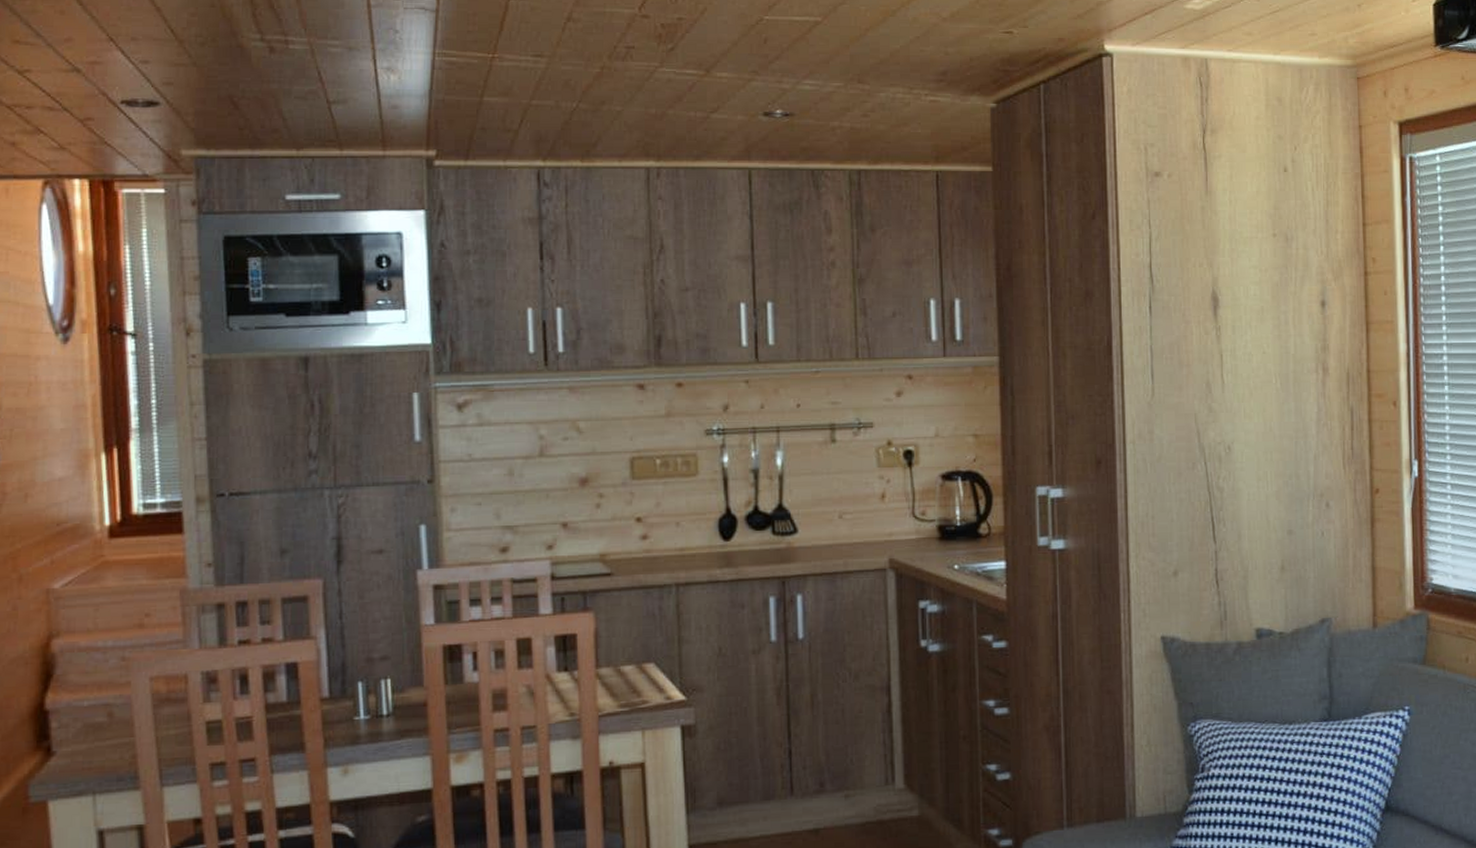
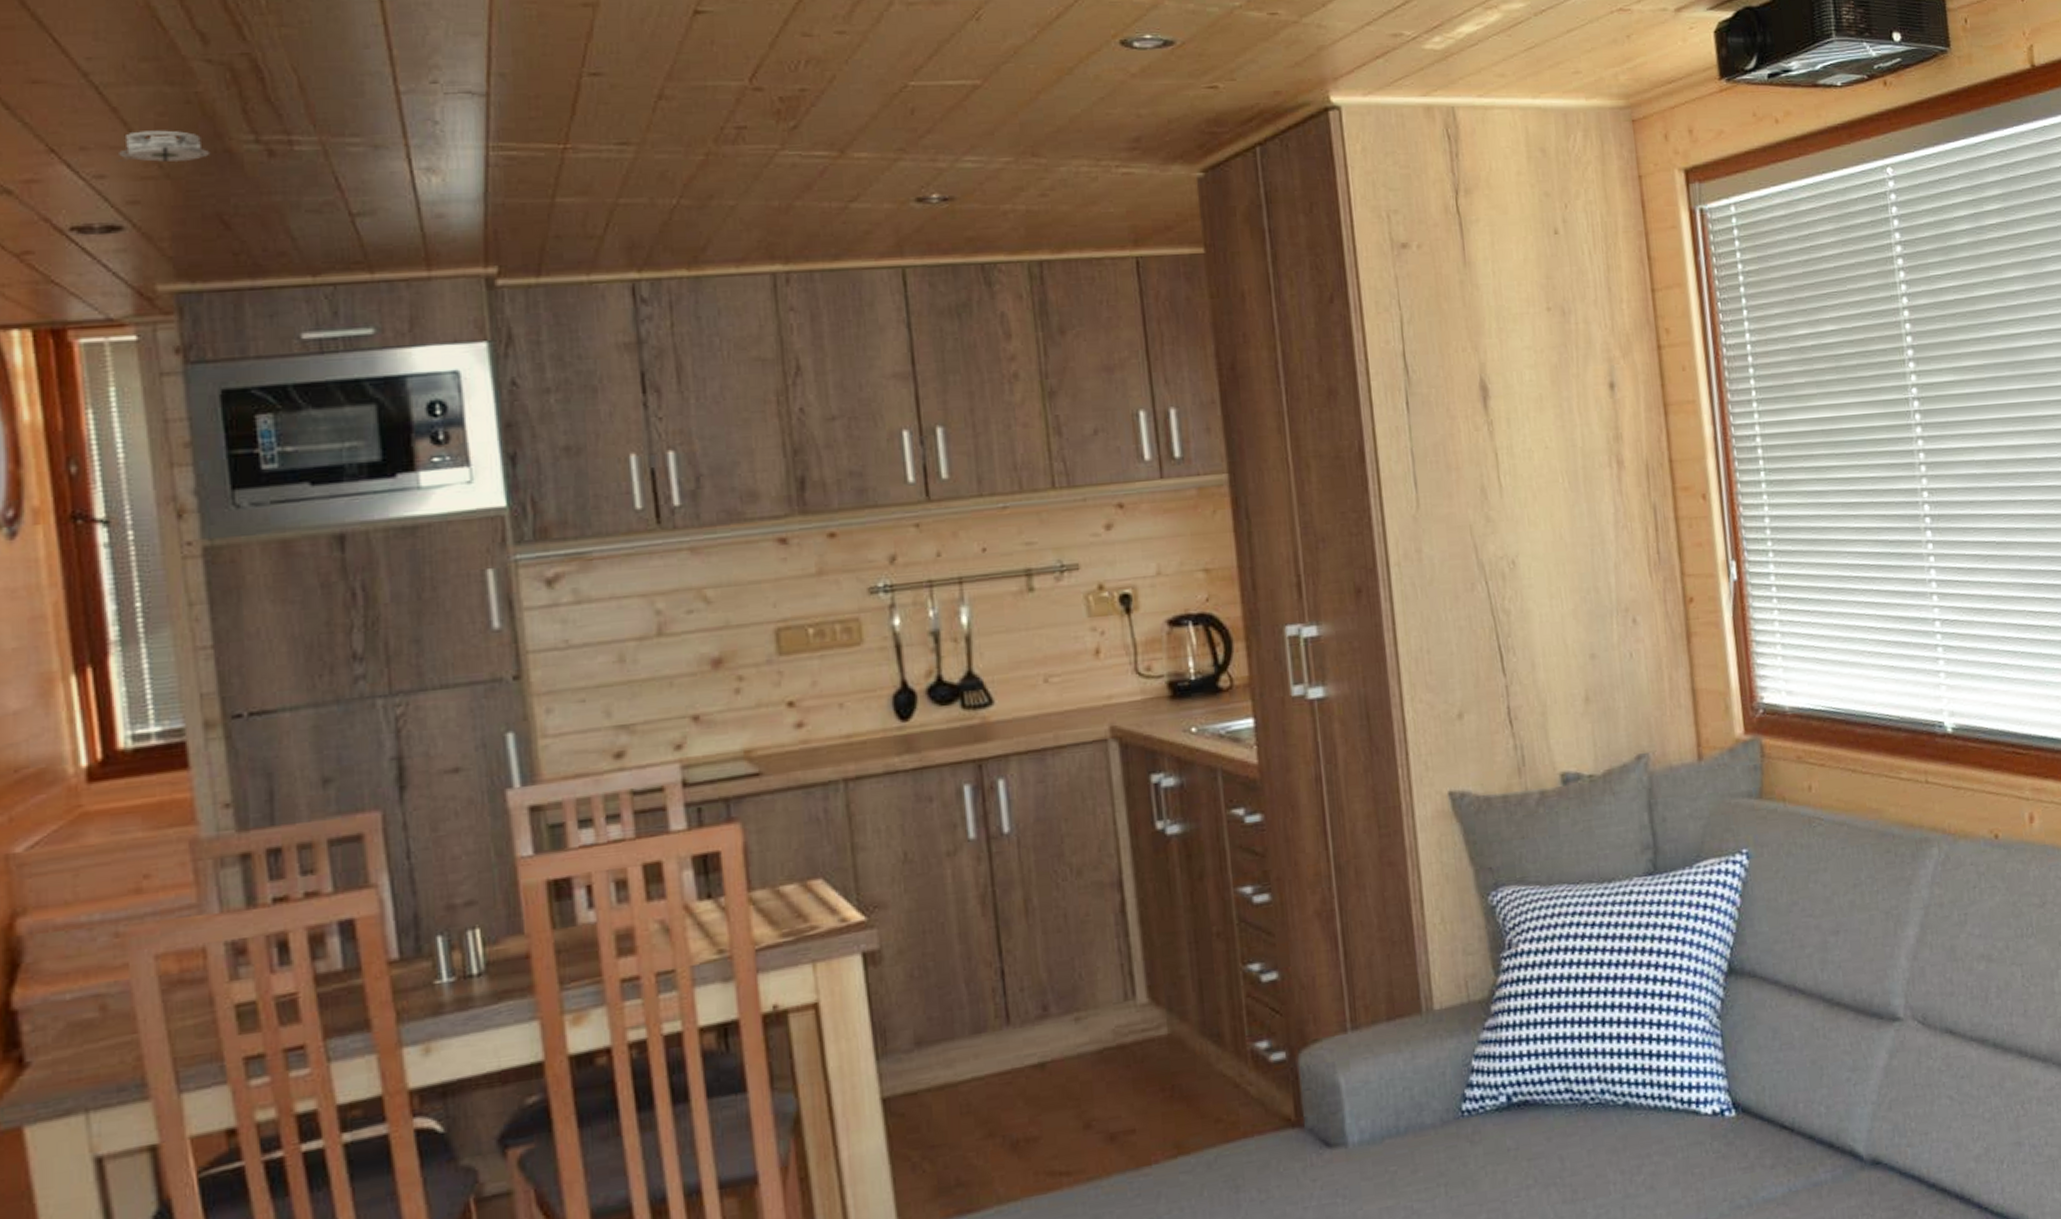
smoke detector: none [158,27,227,54] -> present [117,130,211,163]

